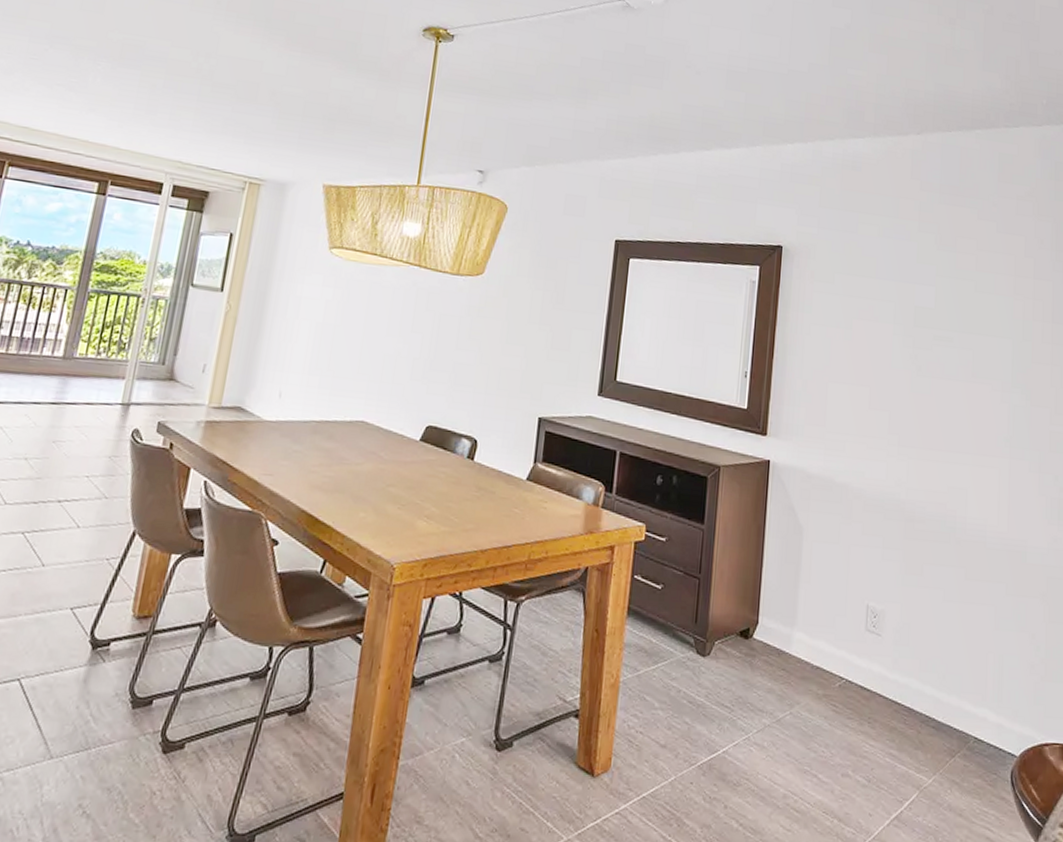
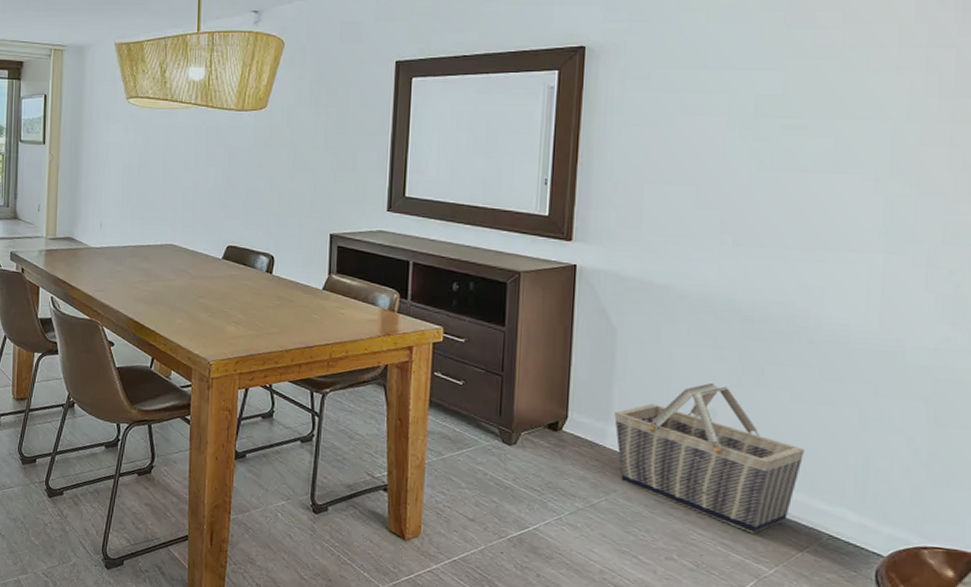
basket: none [799,583,954,741] -> present [614,382,804,534]

